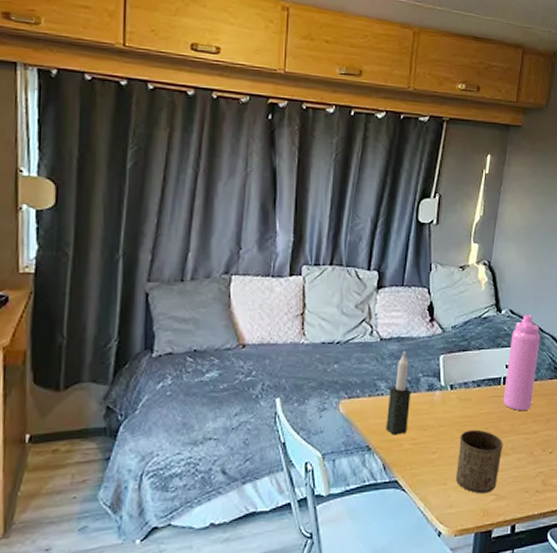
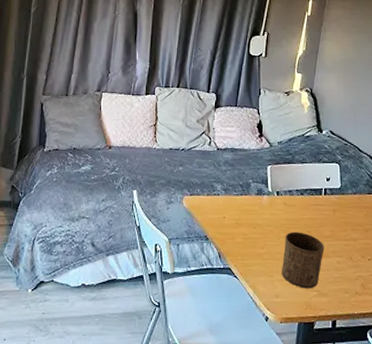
candle: present [386,351,411,435] -> none [221,160,243,230]
water bottle: present [503,314,540,410] -> none [324,135,359,219]

